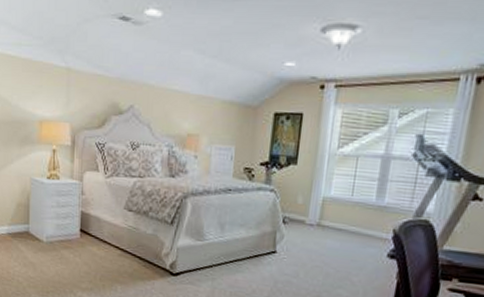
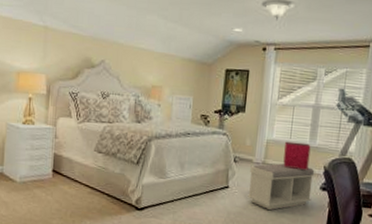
bench: none [298,225,382,280] -> present [247,163,315,210]
storage bin: none [342,199,378,234] -> present [283,141,311,170]

